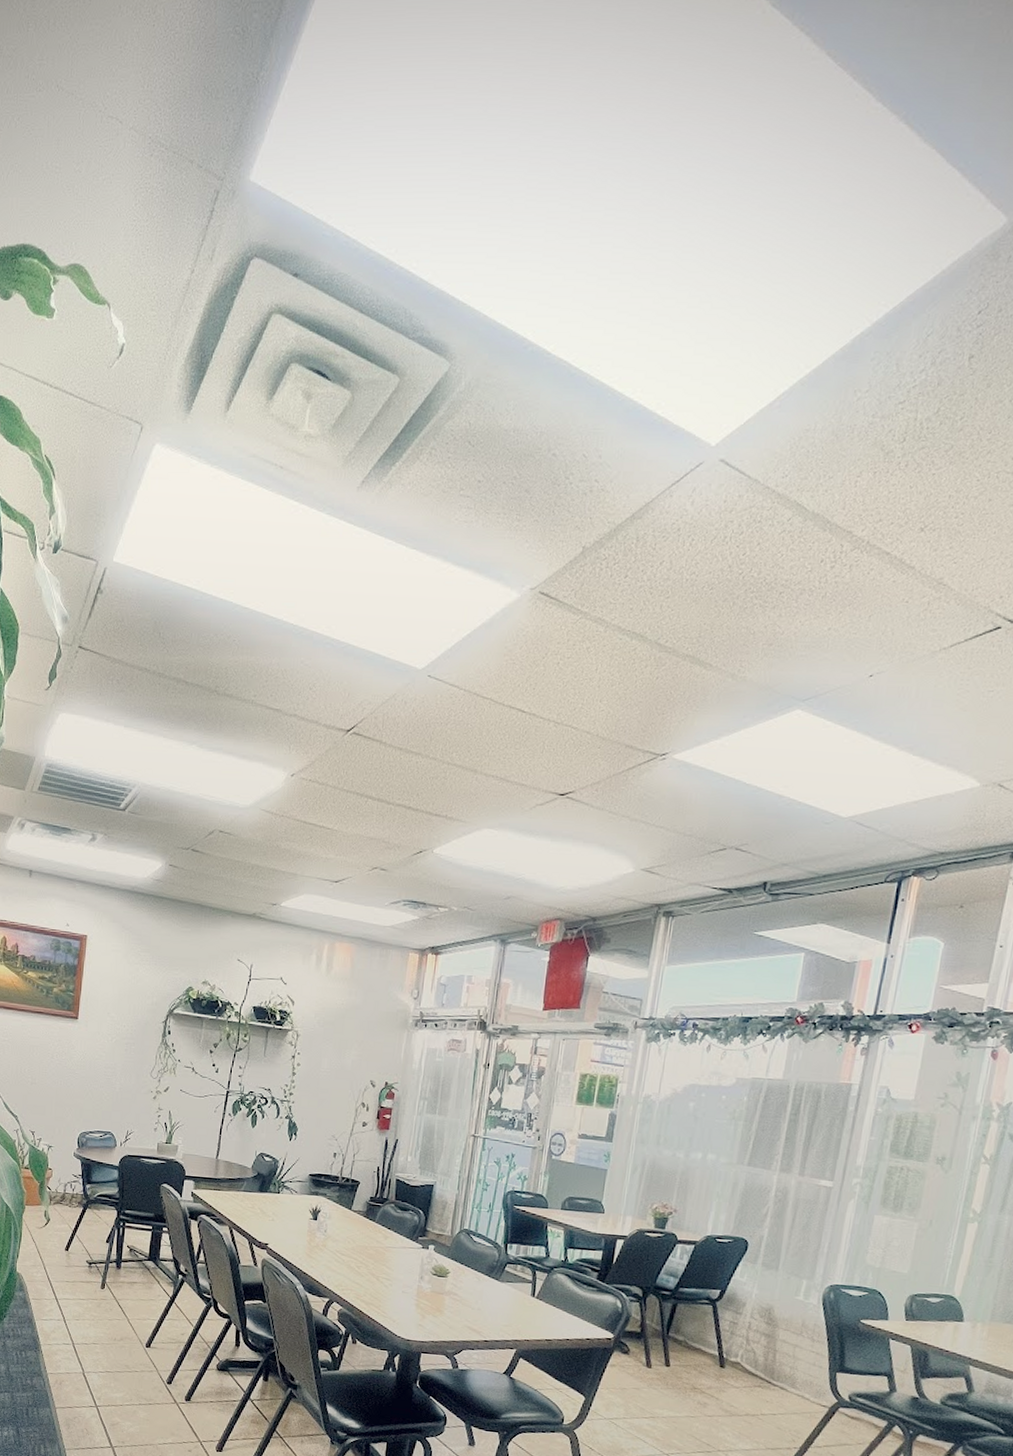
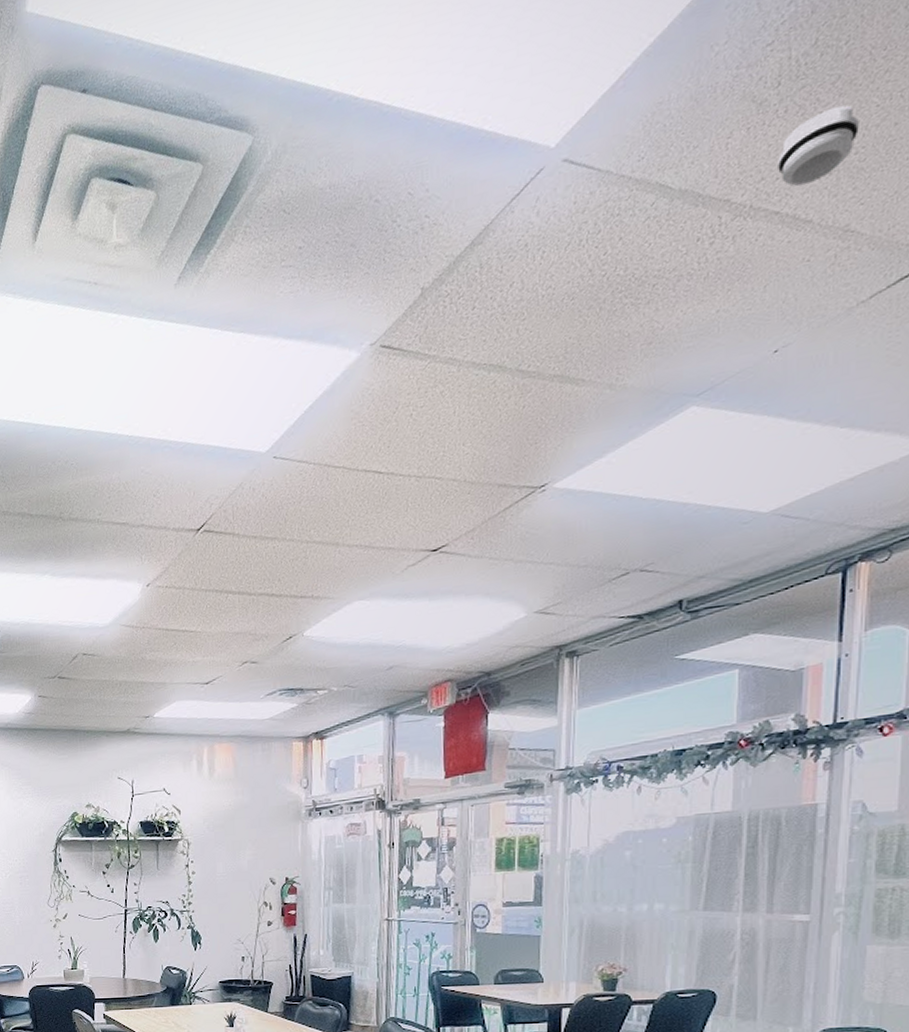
smoke detector: none [893,472,962,535] -> present [778,105,859,187]

